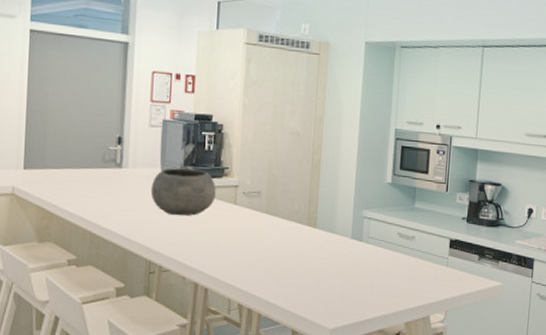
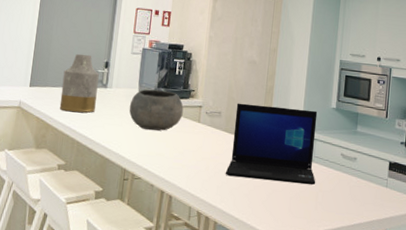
vase: none [64,128,111,198] -> present [59,53,99,113]
laptop: none [268,180,371,269] -> present [225,103,318,185]

